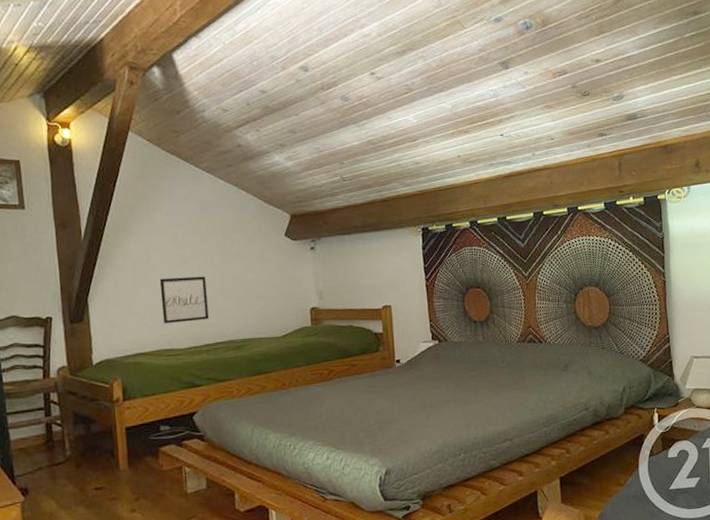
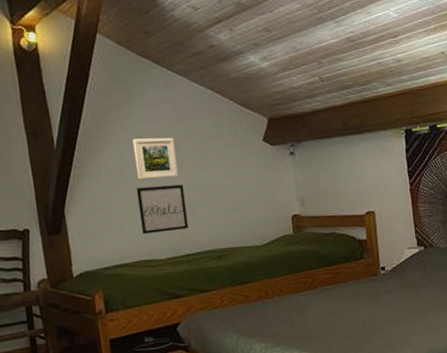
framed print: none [158,231,201,271] -> present [132,137,178,180]

